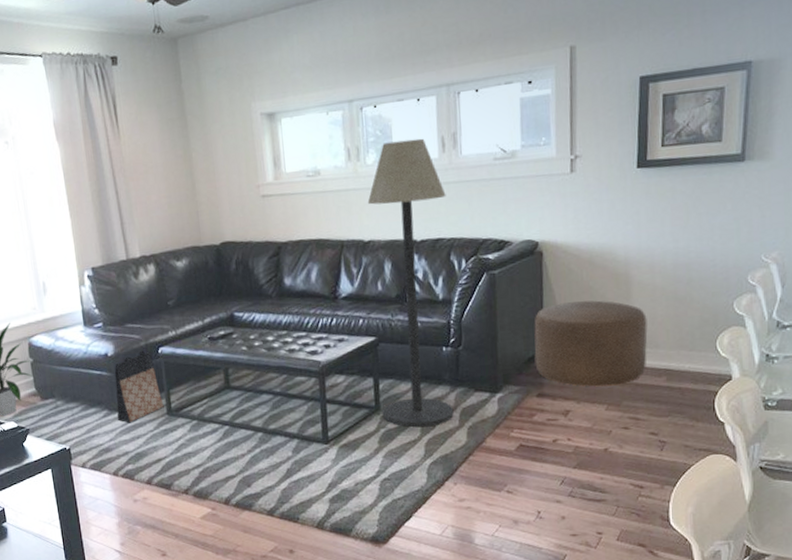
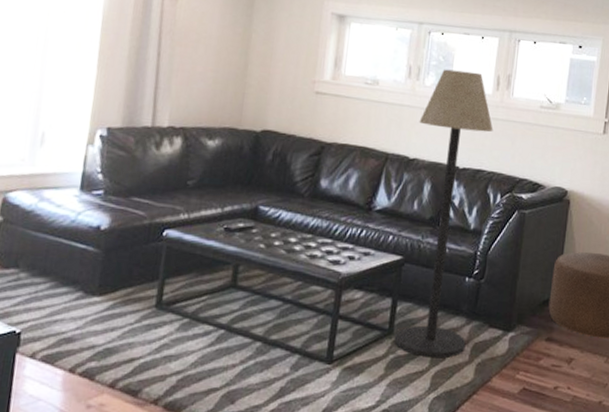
bag: present [115,350,164,423] -> none [92,229,155,312]

